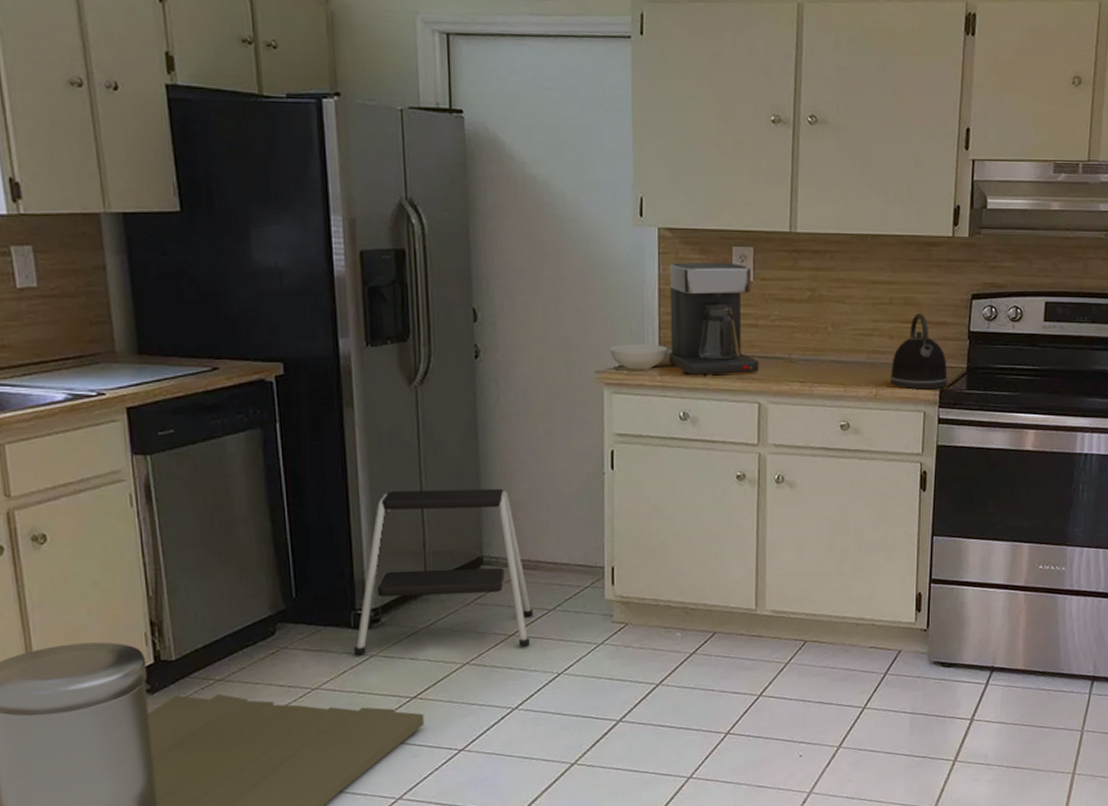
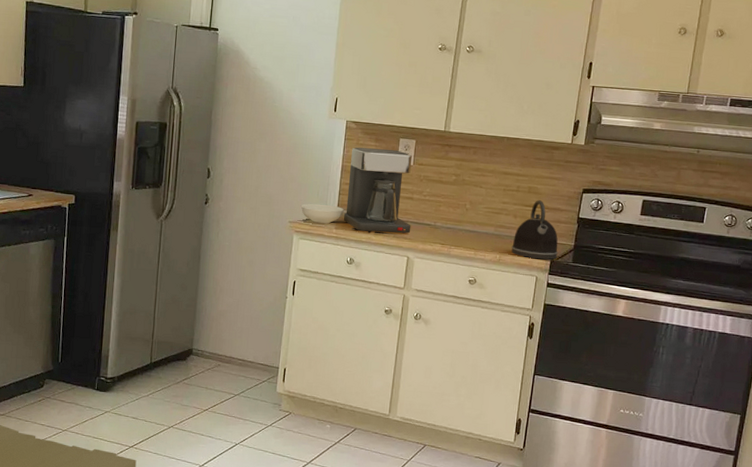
step stool: present [353,488,533,656] -> none [94,294,223,420]

